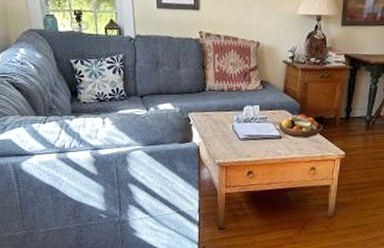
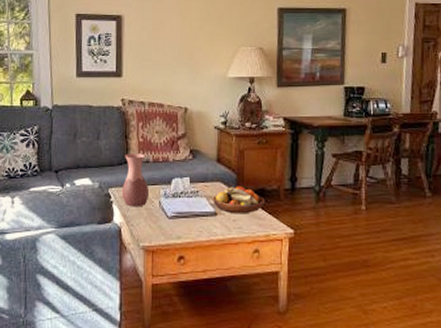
vase: none [200,82,224,130] -> present [122,153,150,207]

